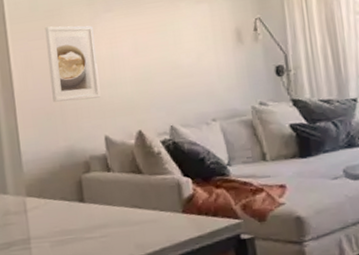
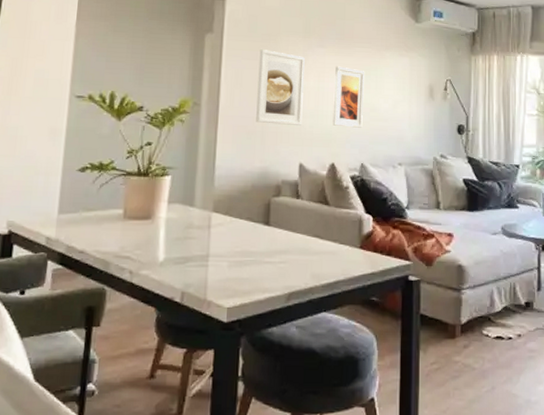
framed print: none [127,27,166,92] -> present [332,66,365,128]

